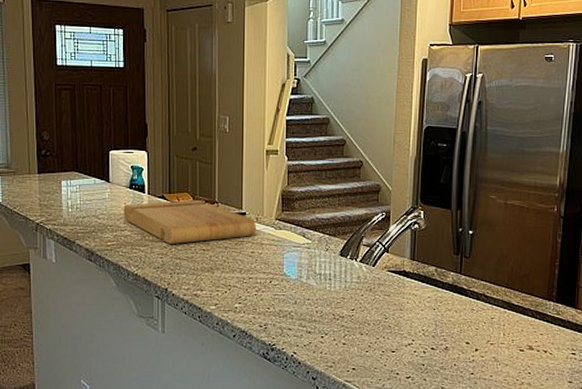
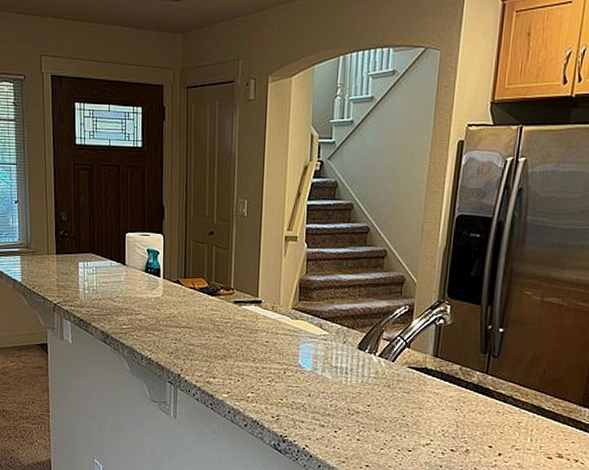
cutting board: present [123,199,256,244] -> none [138,285,272,330]

